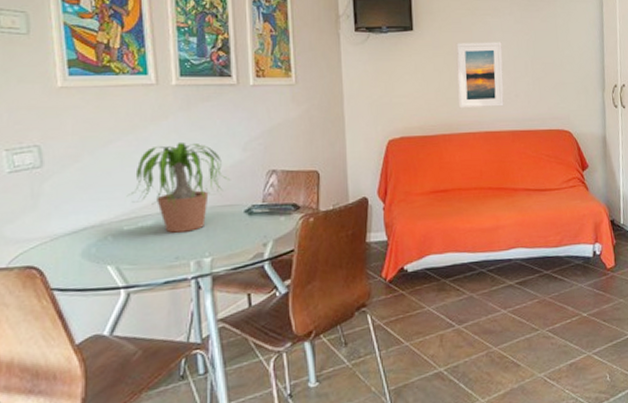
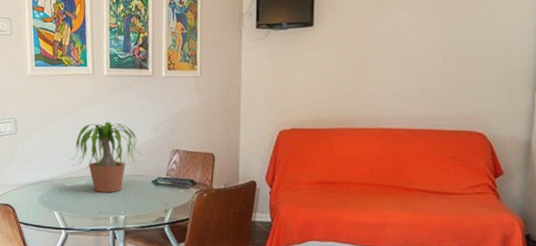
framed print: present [456,42,504,109] -> none [355,36,410,104]

